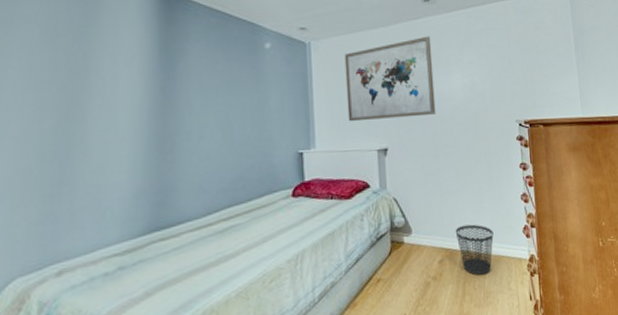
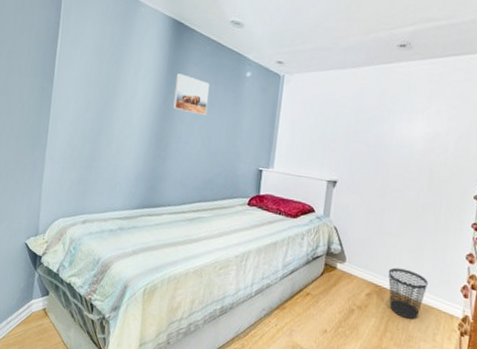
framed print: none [173,54,223,101] -> present [173,73,209,116]
wall art: present [344,36,436,122] -> none [305,81,400,158]

